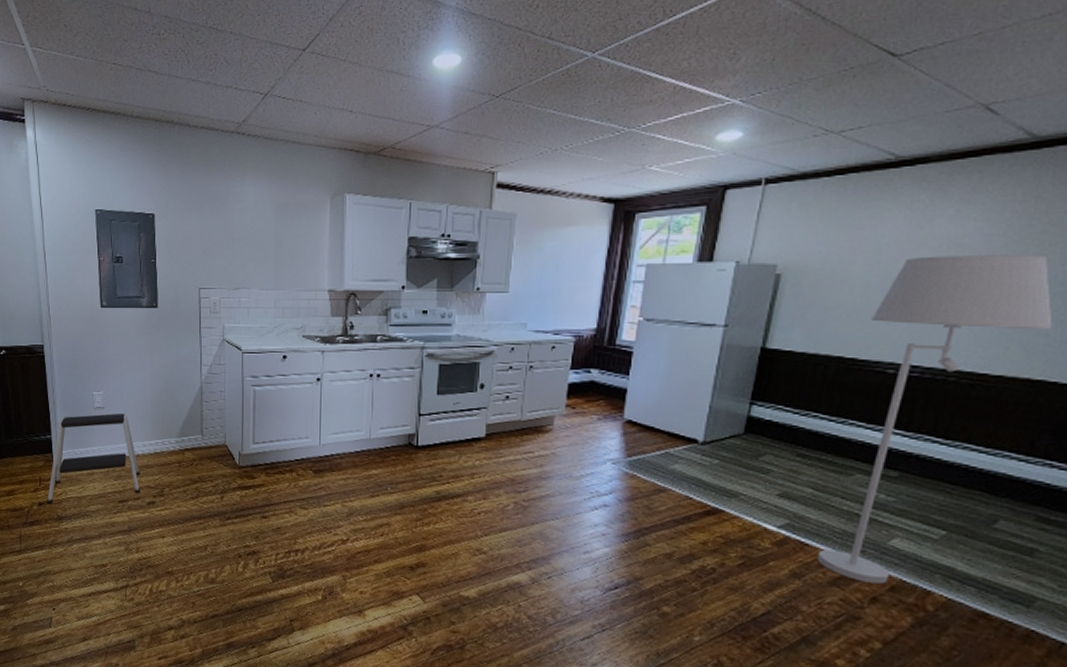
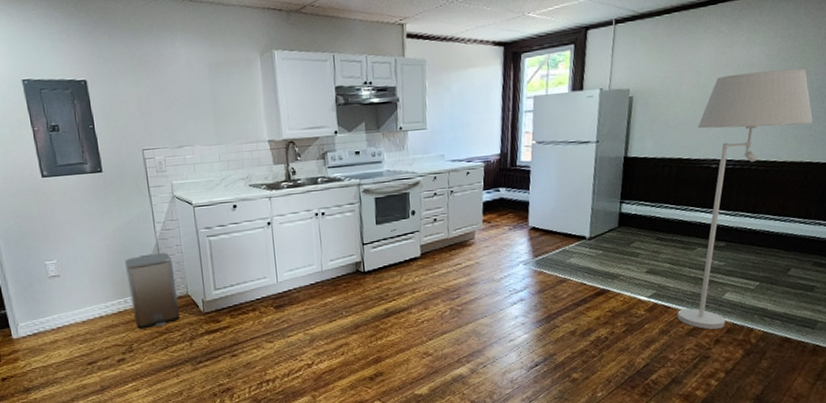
step stool: present [46,413,141,504] -> none [9,278,109,378]
pedal bin: none [168,397,215,474] -> present [125,252,180,329]

